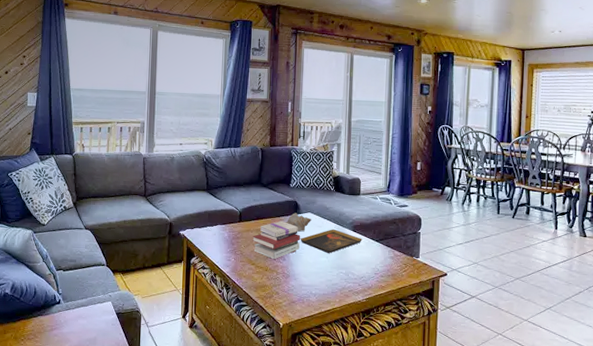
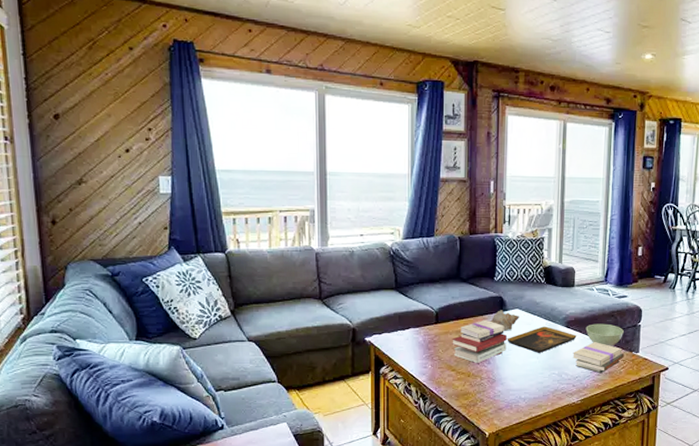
books: none [358,246,406,276] -> present [572,342,625,374]
bowl: none [370,229,405,251] -> present [585,323,624,346]

